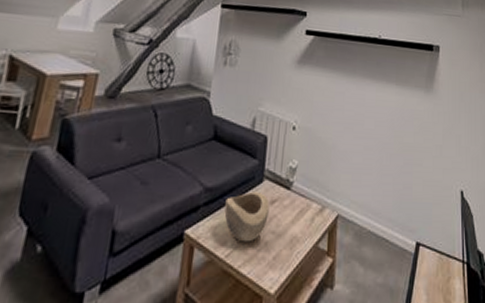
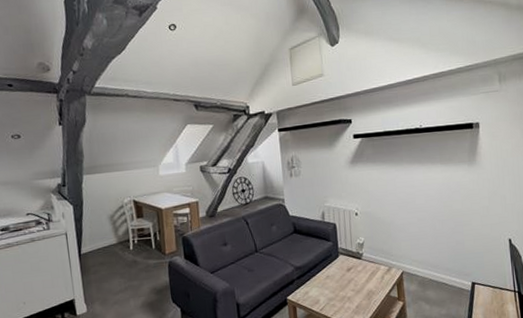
decorative bowl: present [224,191,270,242] -> none [312,264,348,300]

